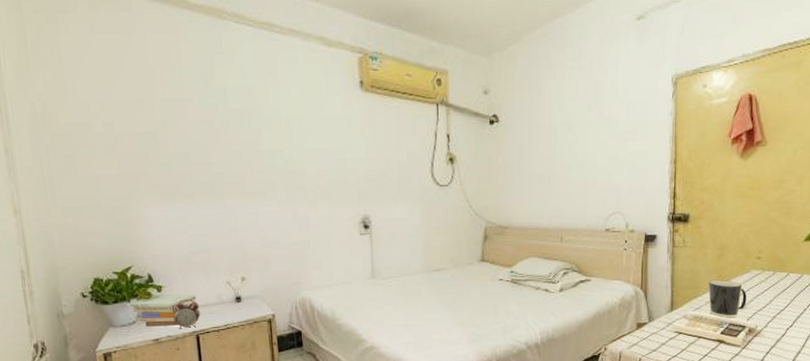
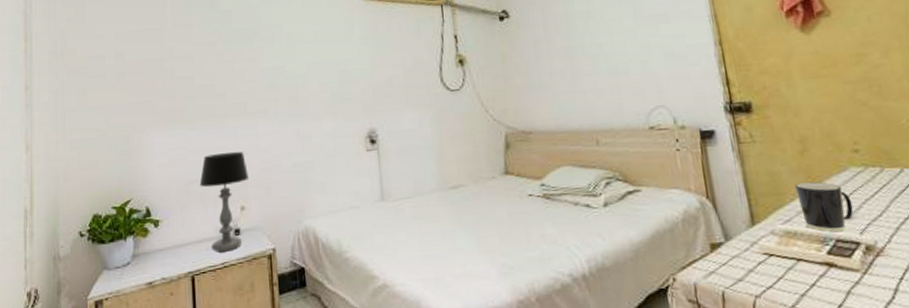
books: present [127,294,197,327] -> none [123,228,194,268]
alarm clock: present [173,299,201,329] -> none [169,234,197,270]
table lamp: none [200,228,249,316] -> present [199,152,250,253]

